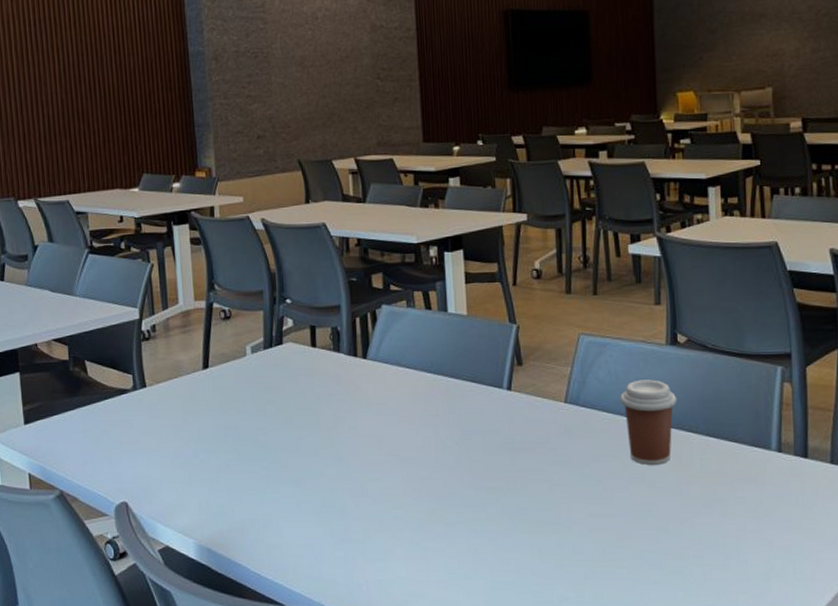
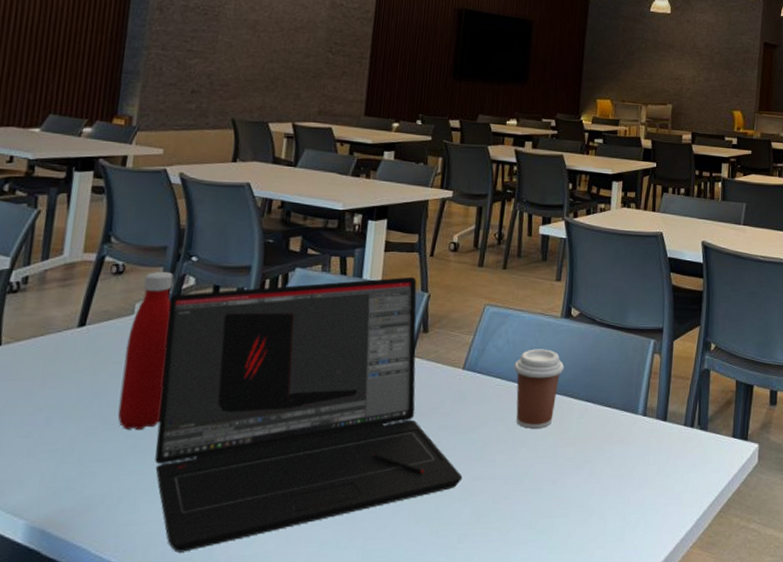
bottle: none [245,315,286,462] -> present [117,272,174,429]
laptop: none [274,307,581,574] -> present [155,276,463,553]

